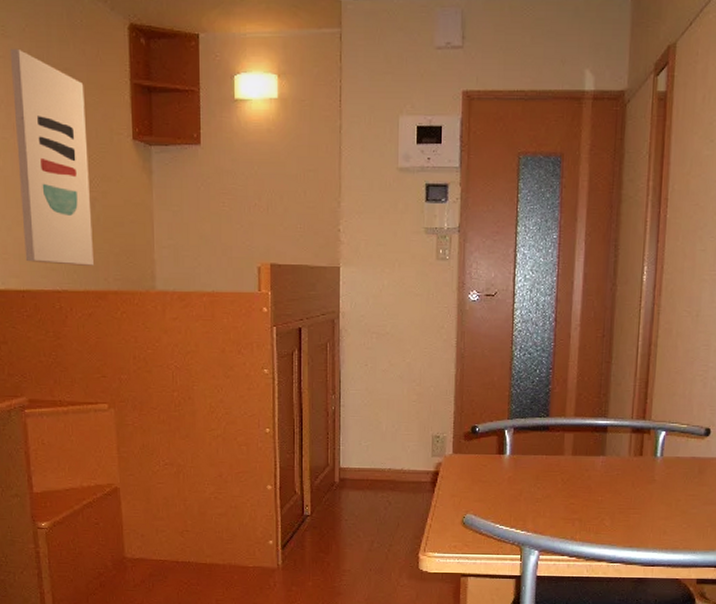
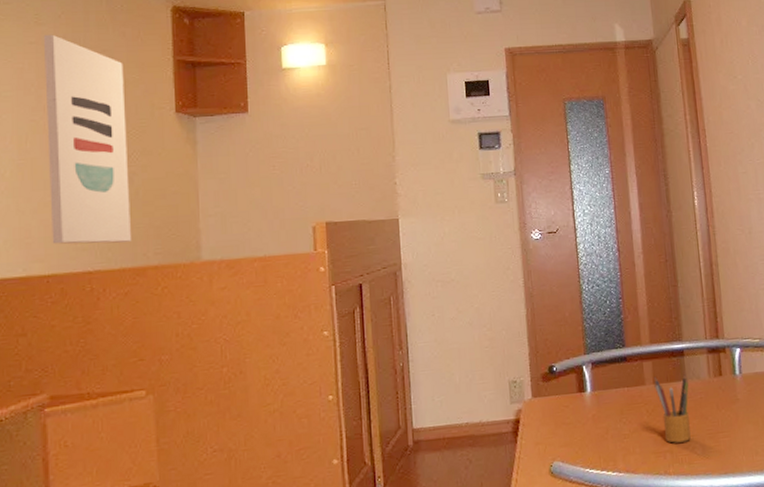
pencil box: none [573,448,608,513] -> present [654,374,691,443]

